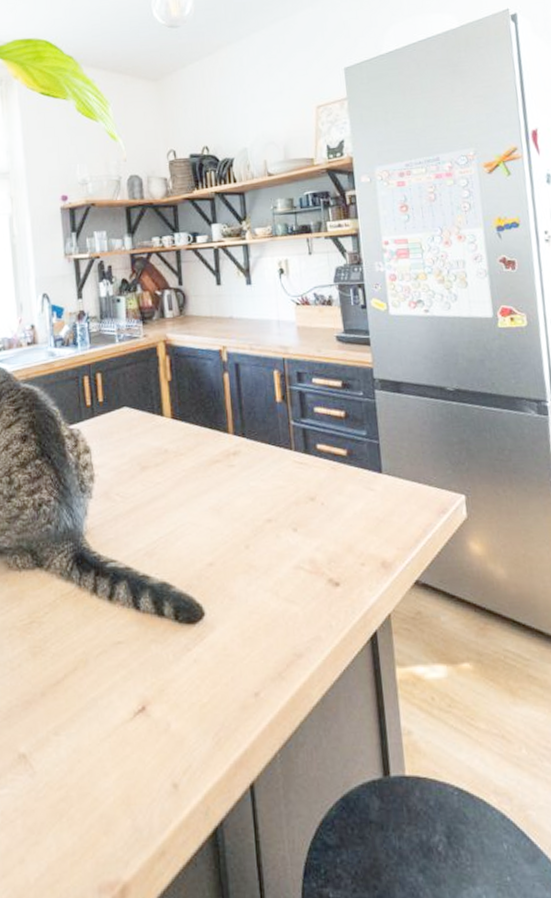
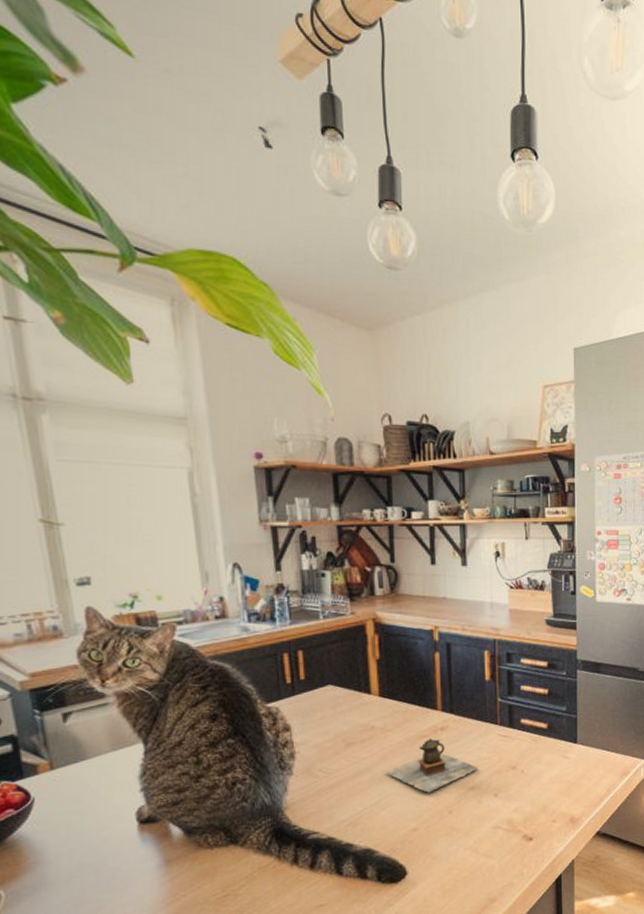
teapot: none [180,464,274,523] -> present [385,738,478,793]

